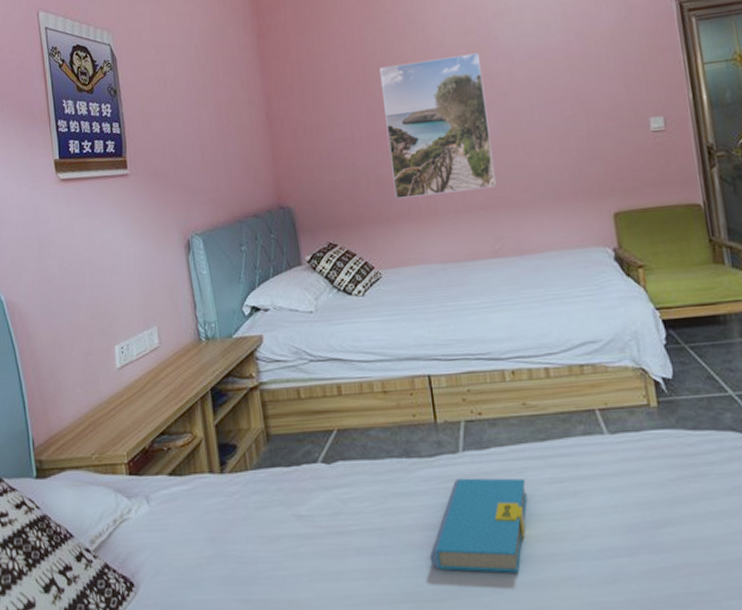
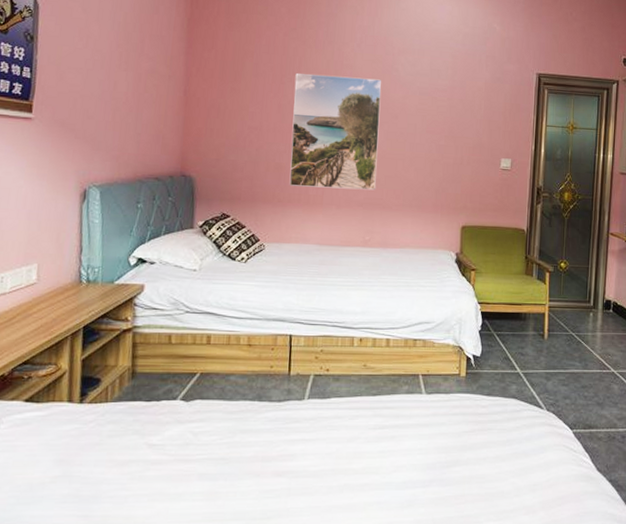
book: present [429,478,527,573] -> none [263,421,354,498]

